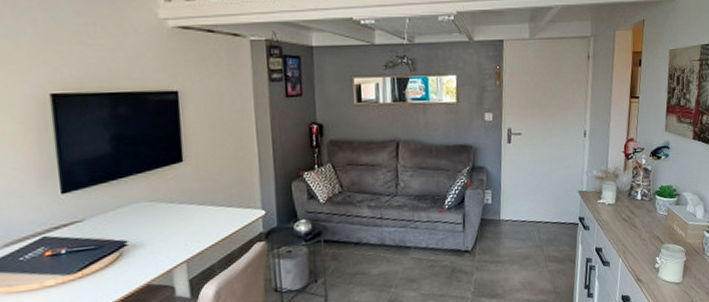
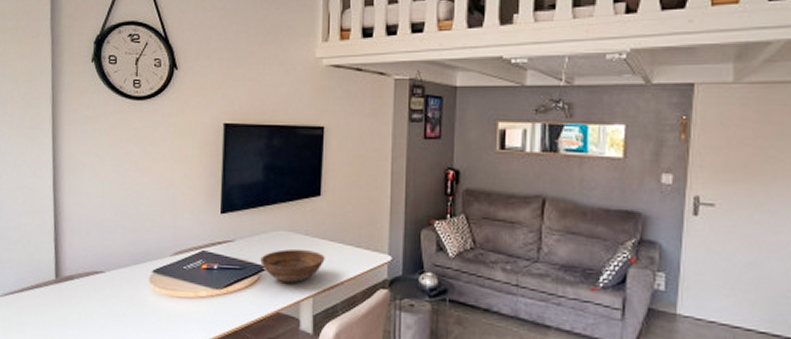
bowl: none [119,217,195,255] -> present [260,248,325,284]

